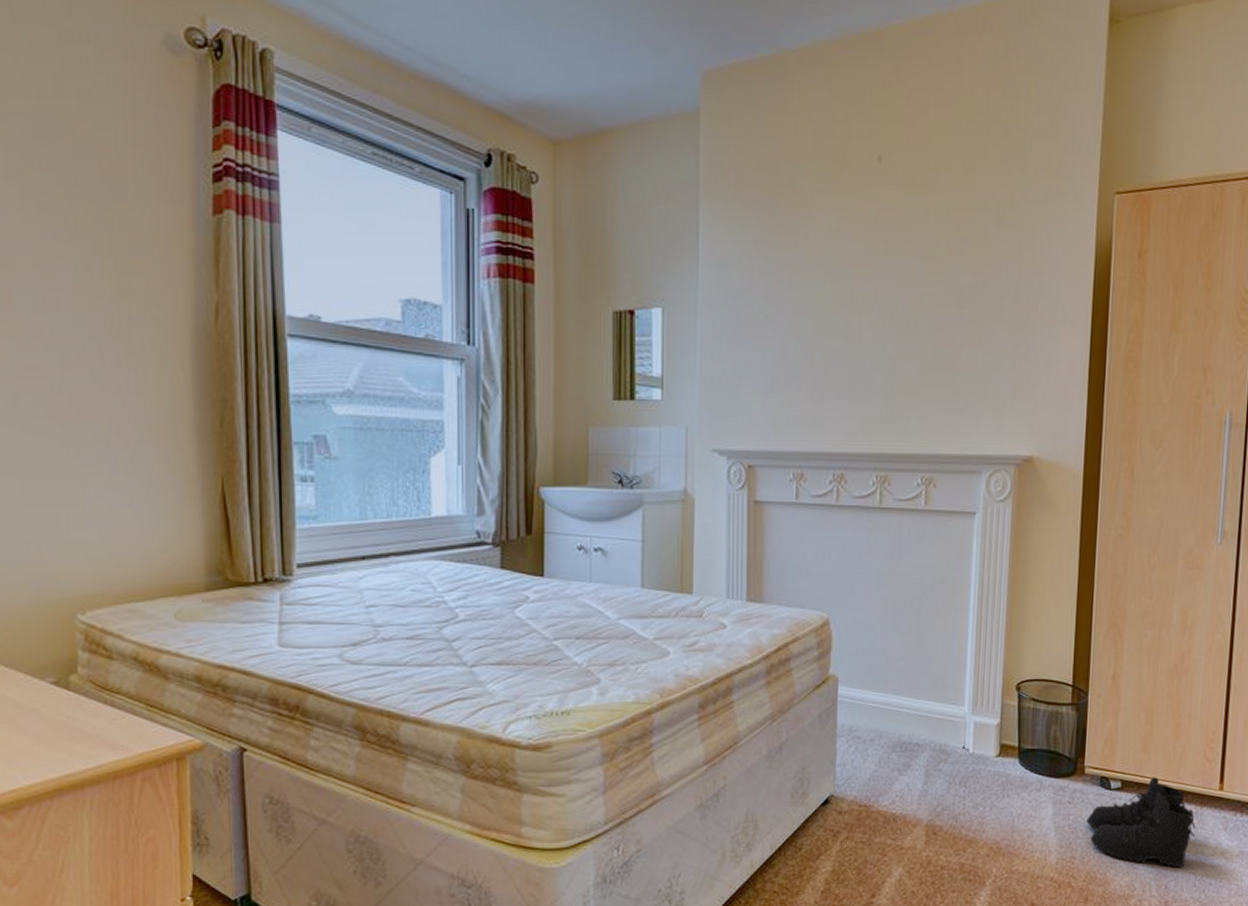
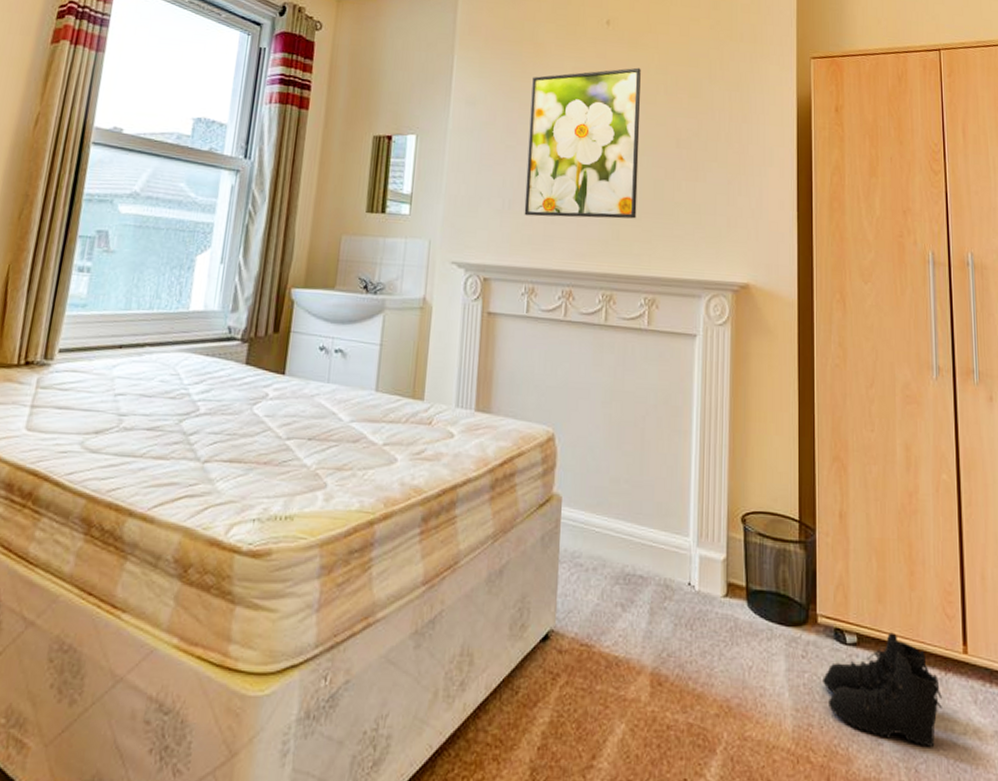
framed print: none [789,214,918,395] -> present [524,67,641,219]

